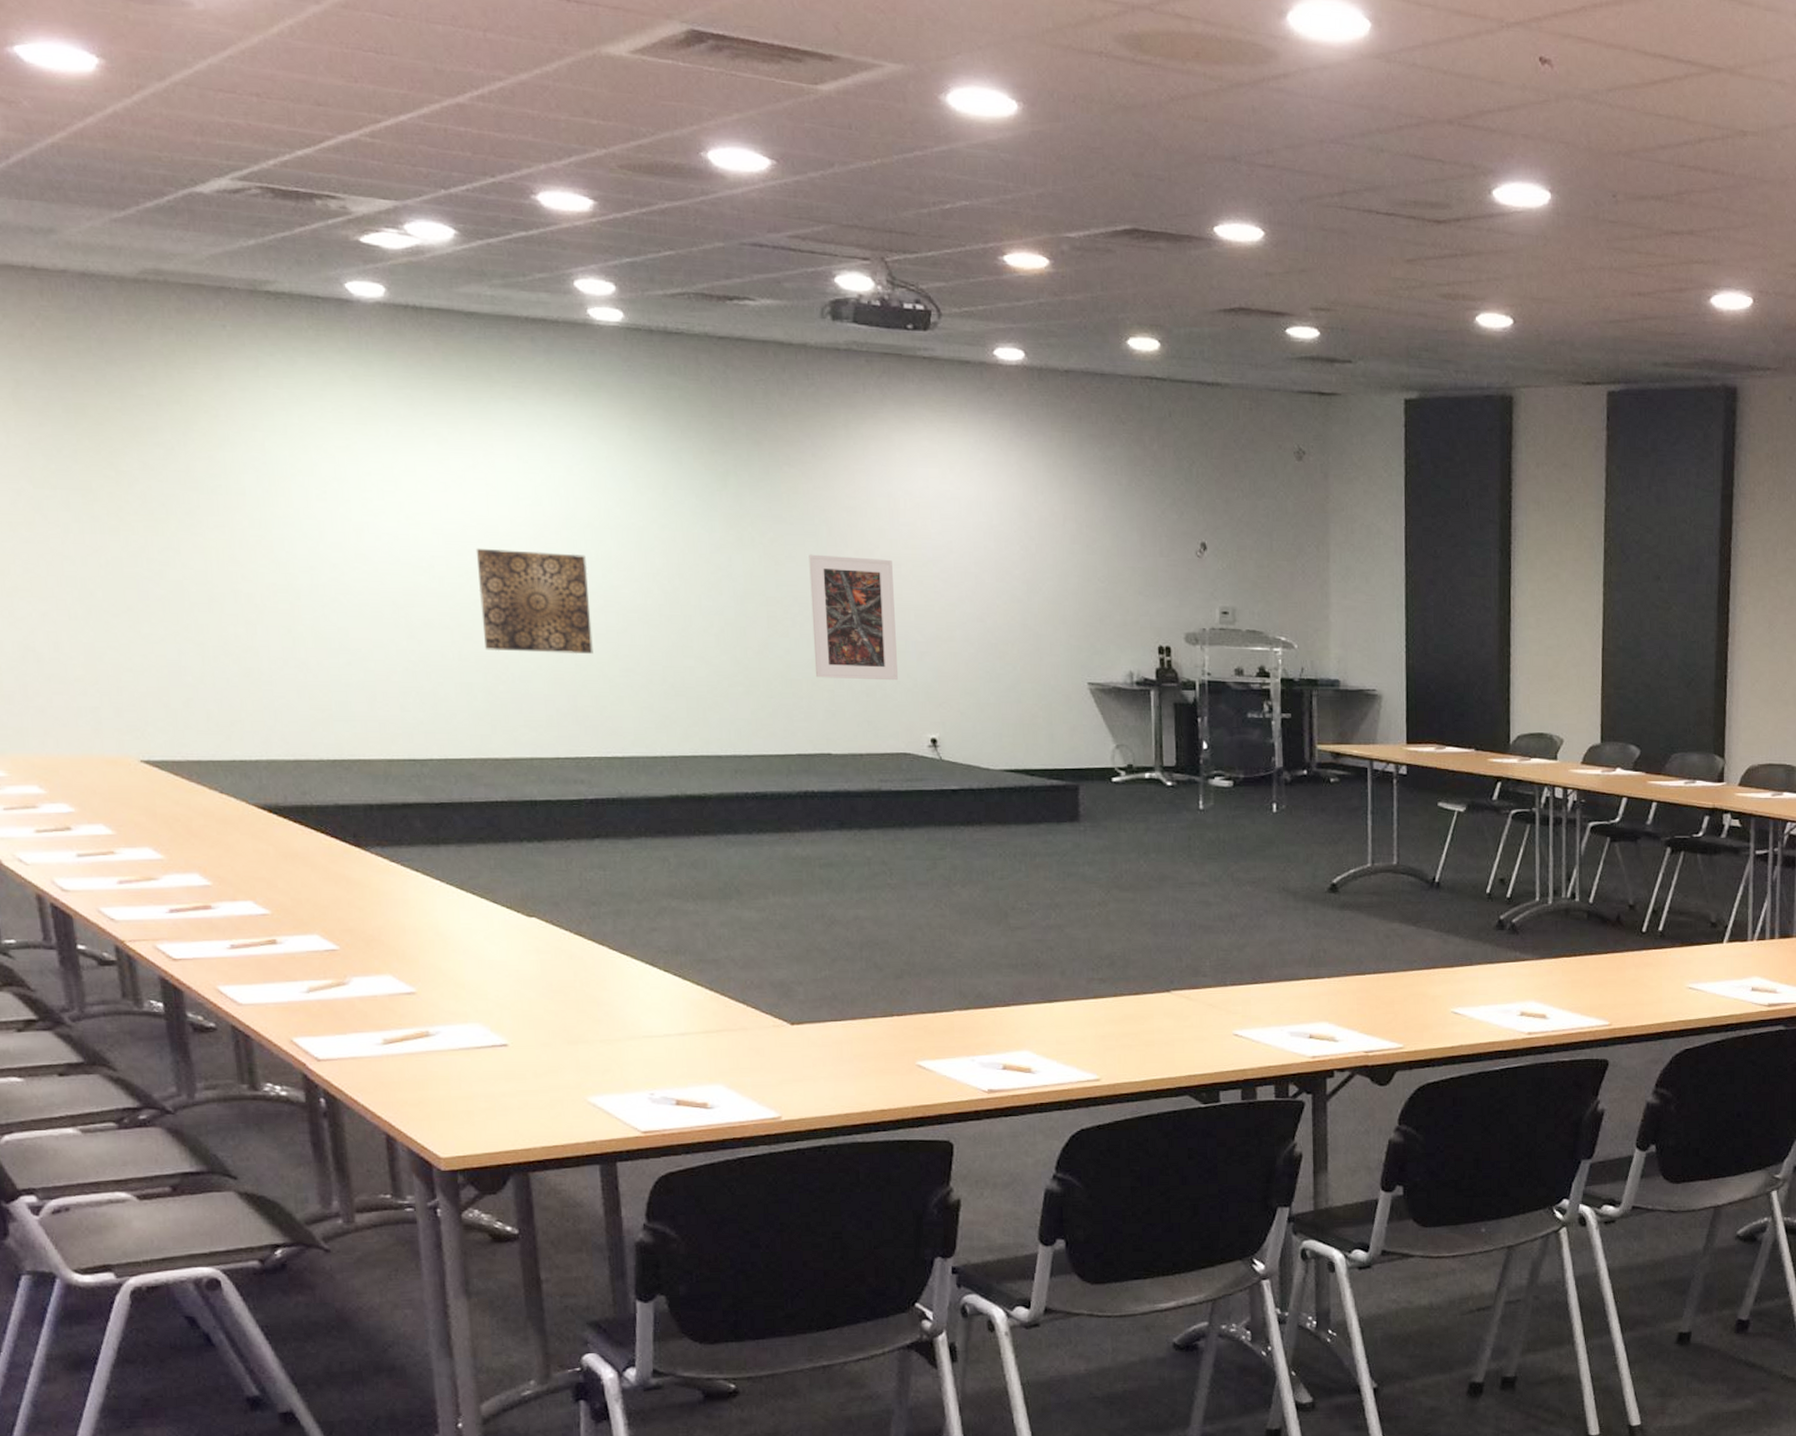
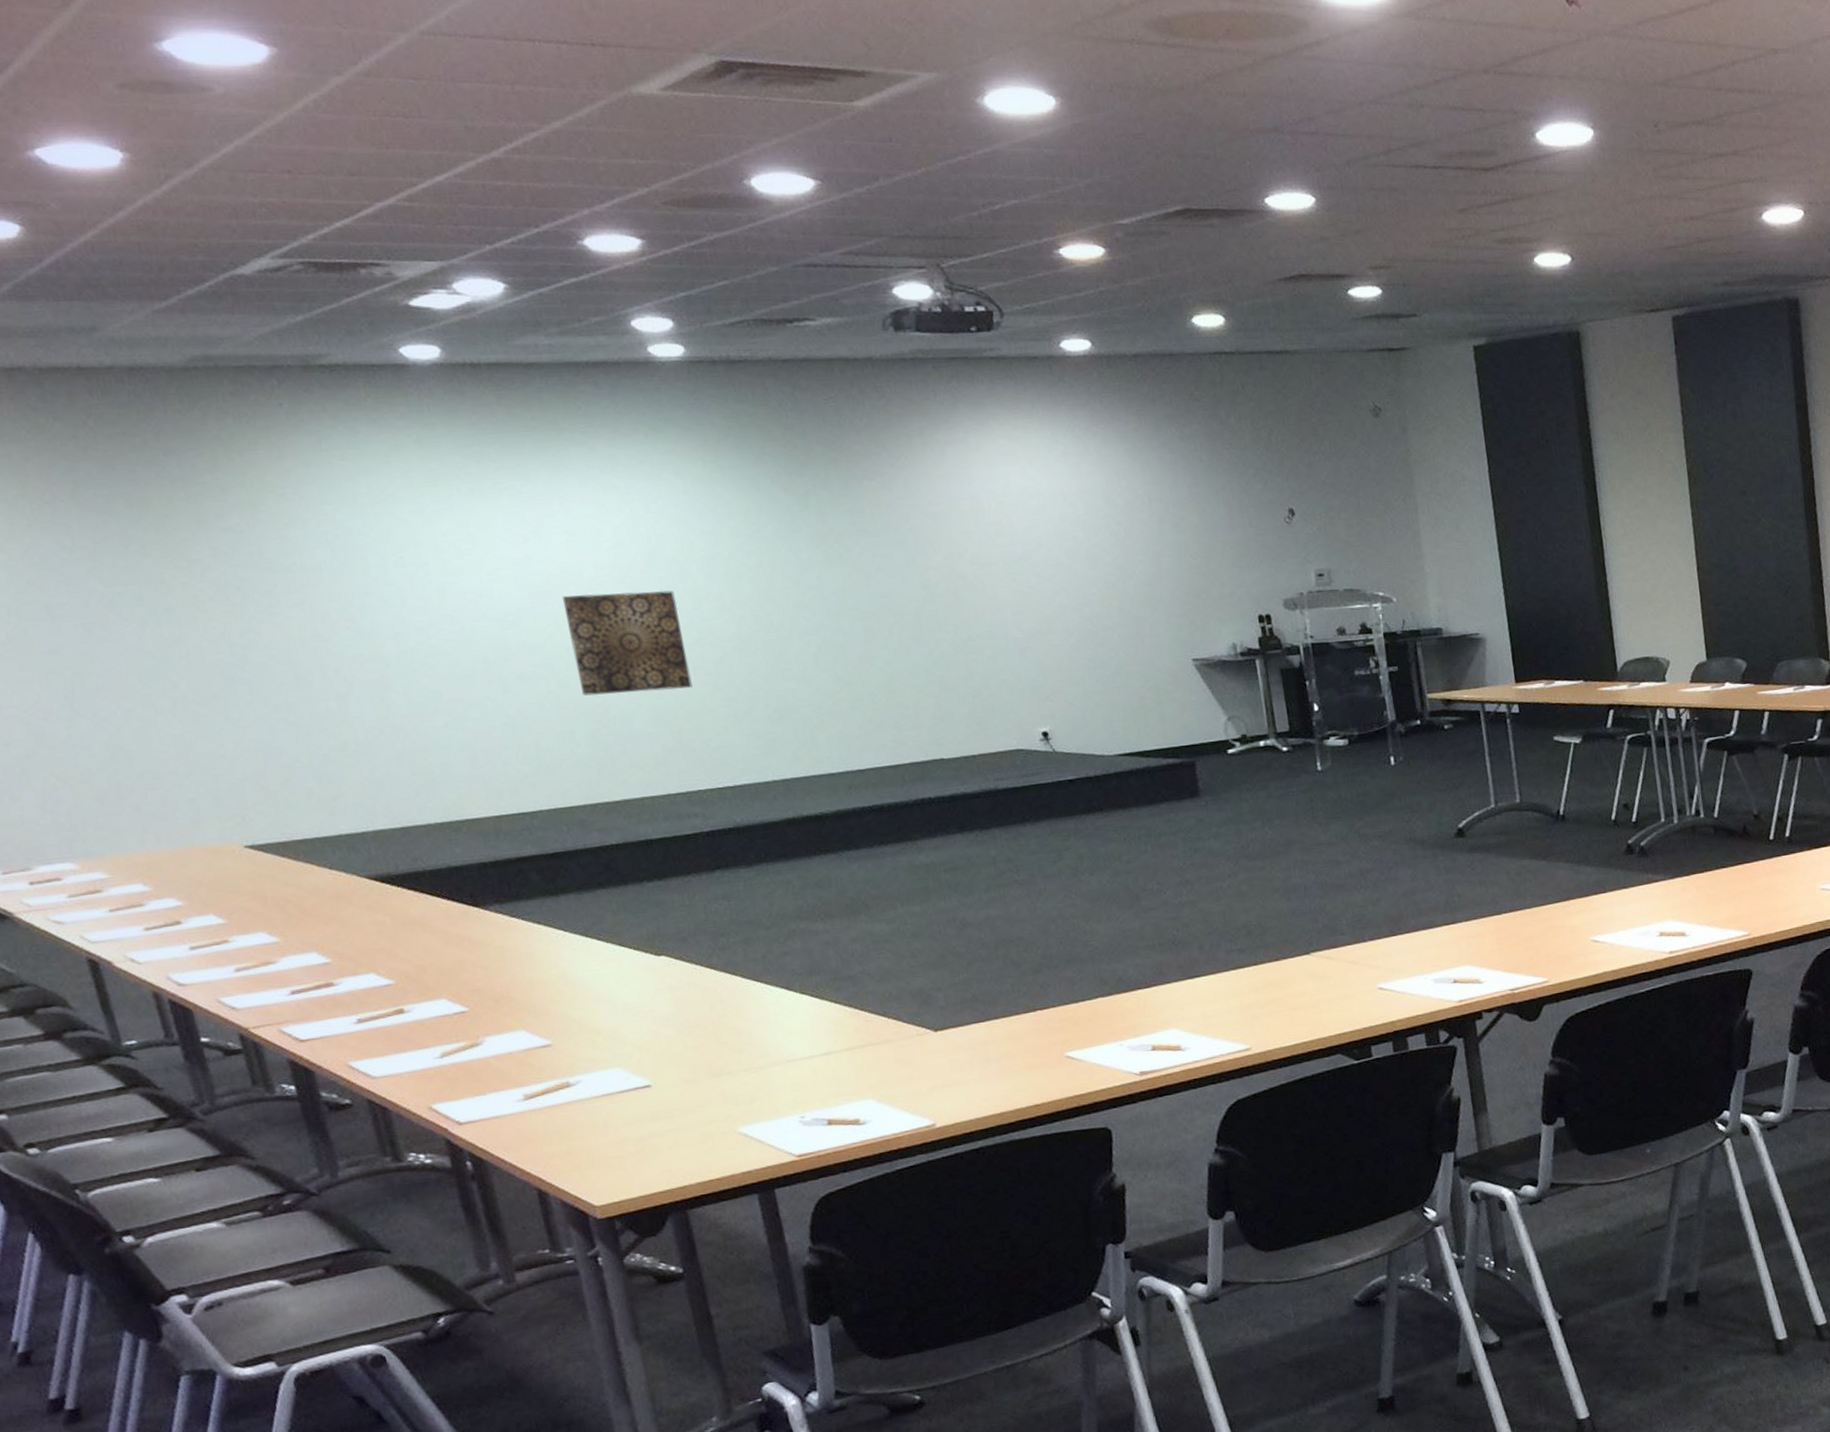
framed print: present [809,554,898,681] -> none [898,560,1002,685]

